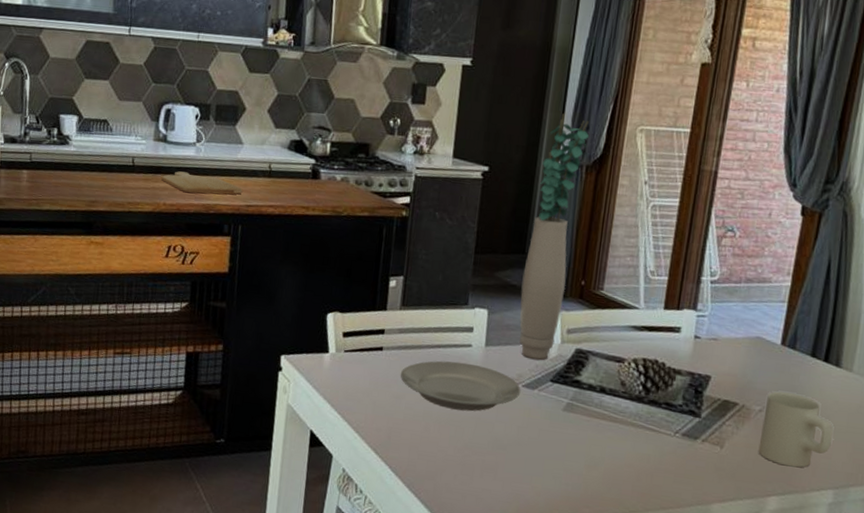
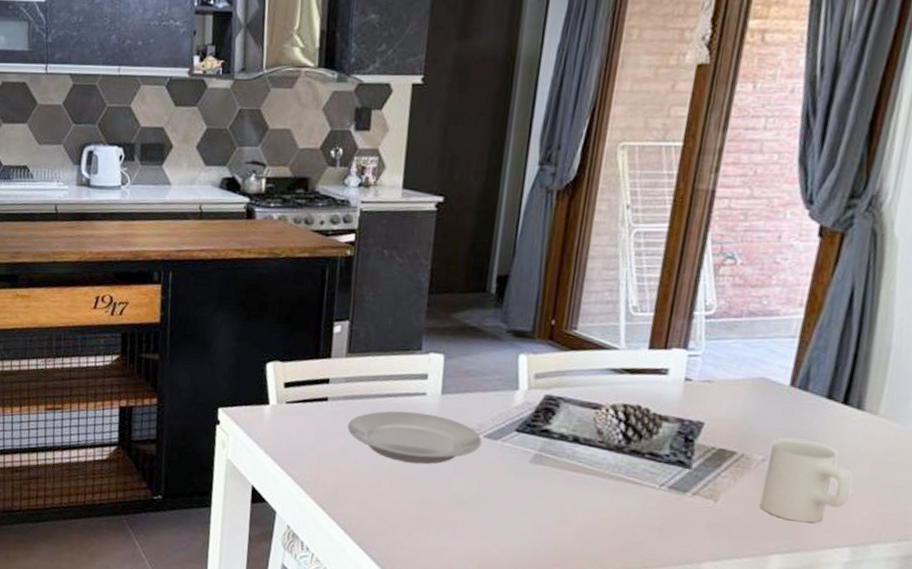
chopping board: present [161,171,243,195] -> none [86,217,172,241]
vase: present [519,113,590,360] -> none [480,132,561,408]

